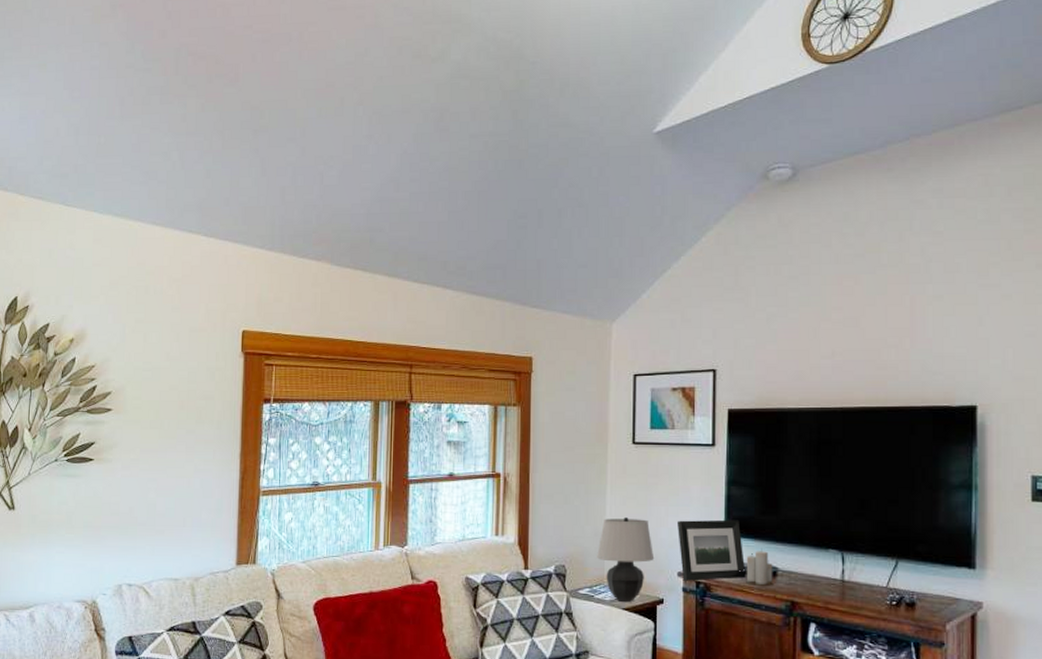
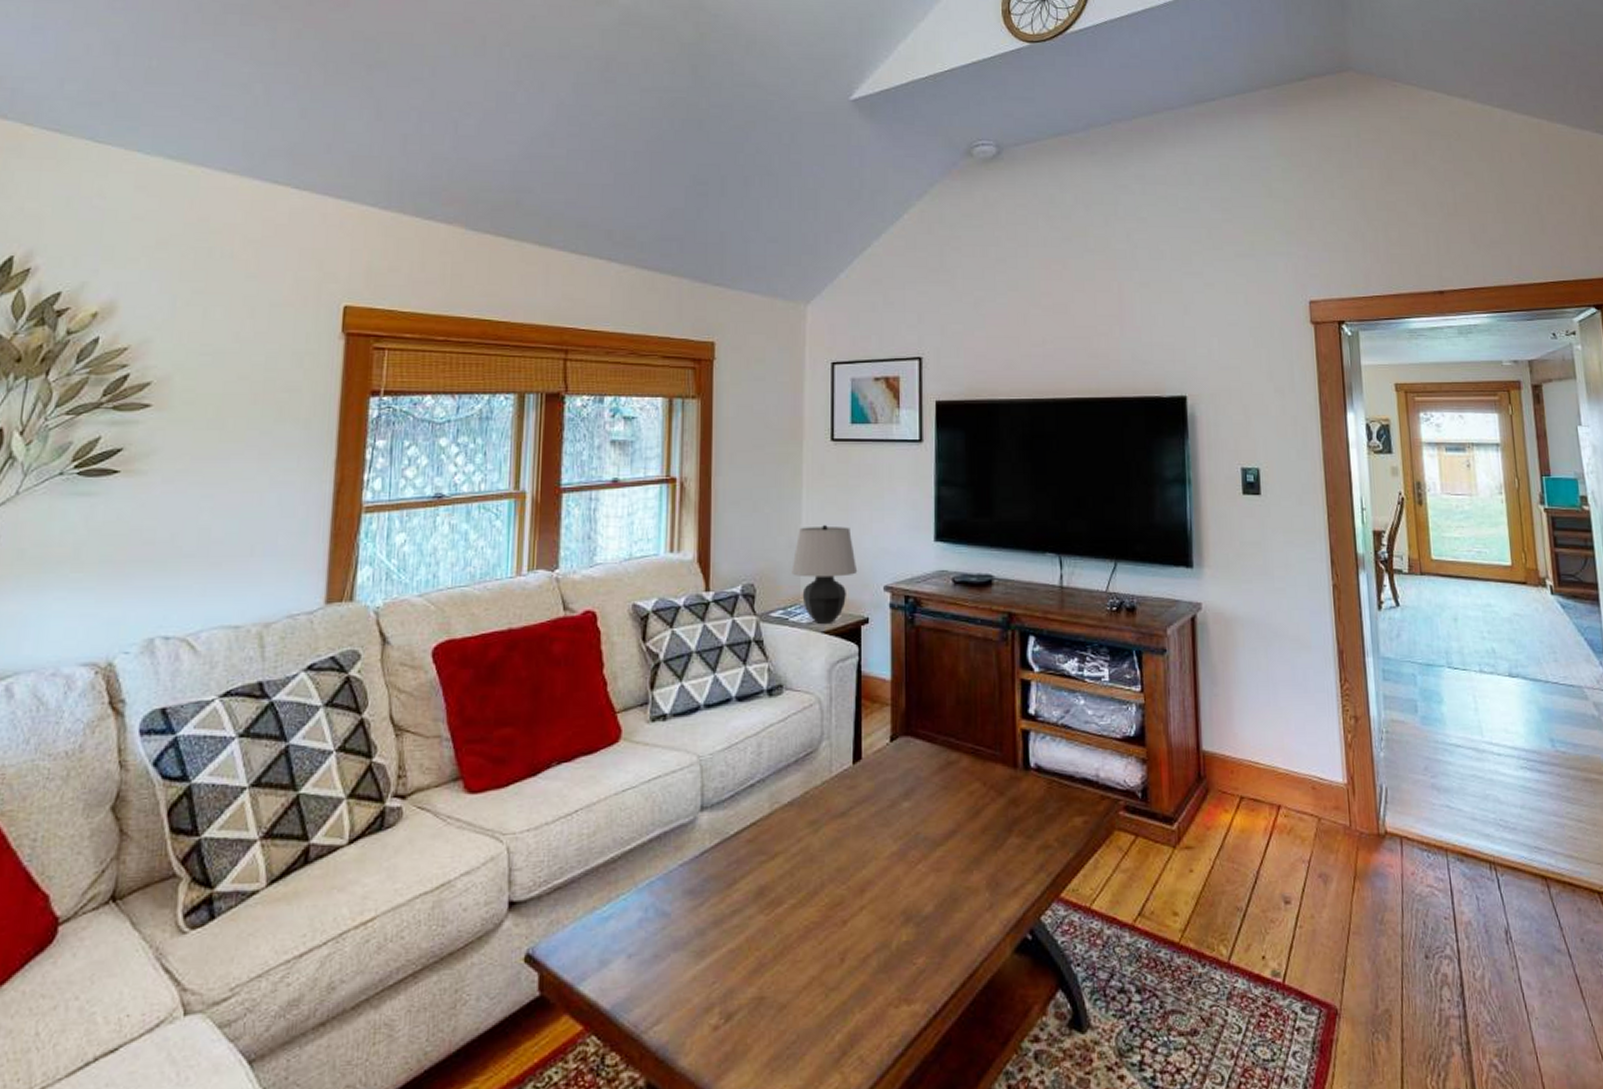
picture frame: present [678,519,746,581] -> none [883,524,959,596]
candle: present [746,548,775,587] -> none [959,555,990,598]

